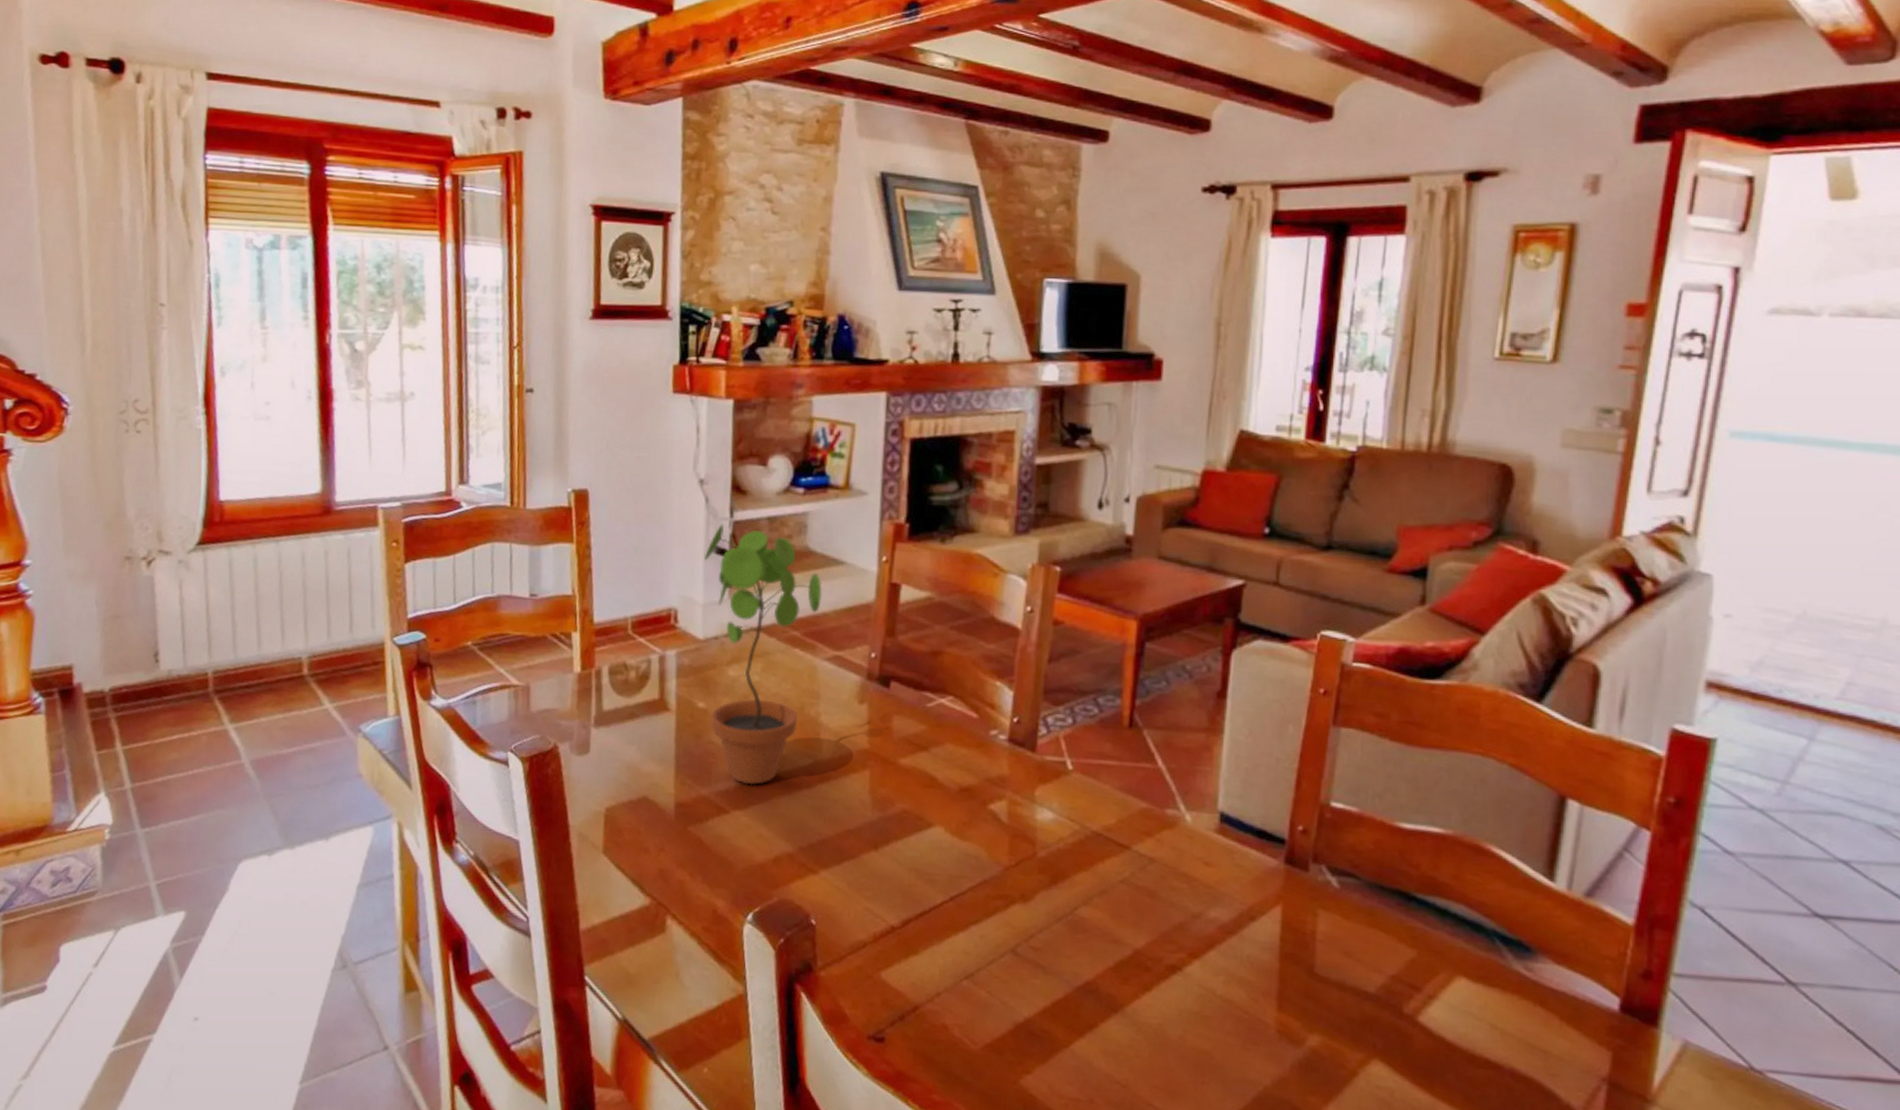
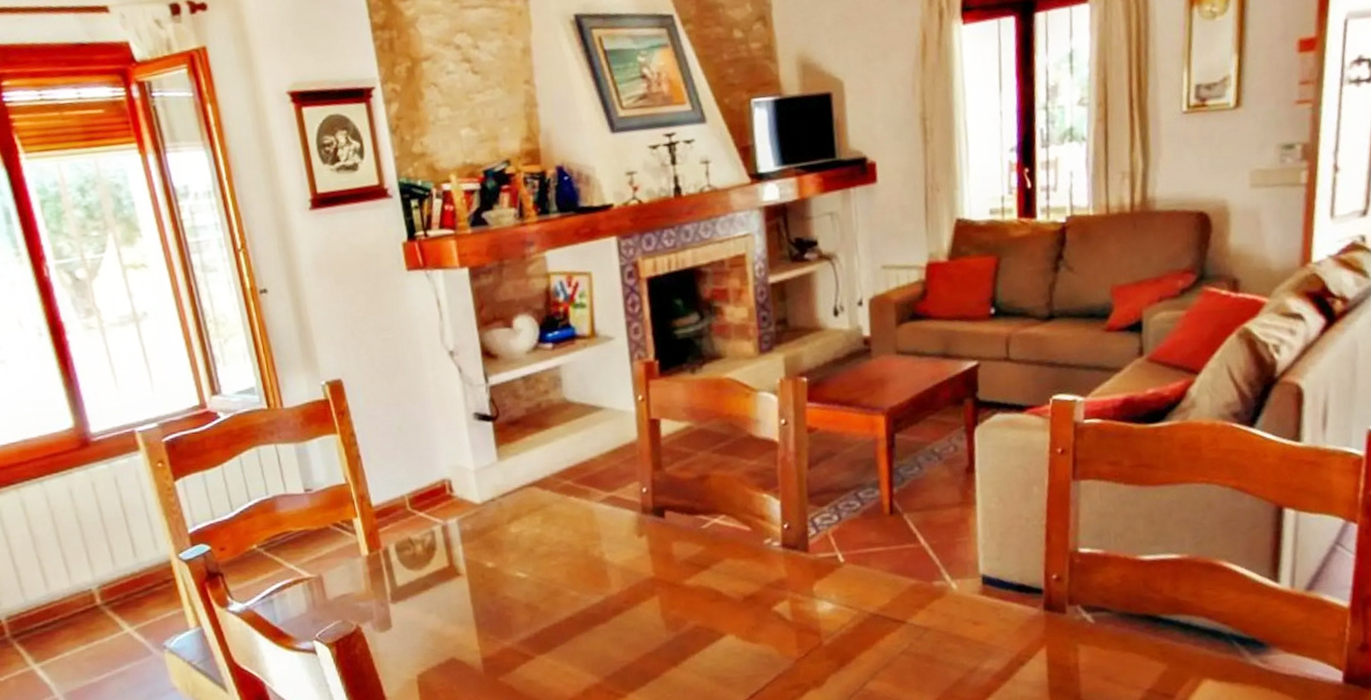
potted plant: present [704,523,822,785] -> none [467,390,587,630]

